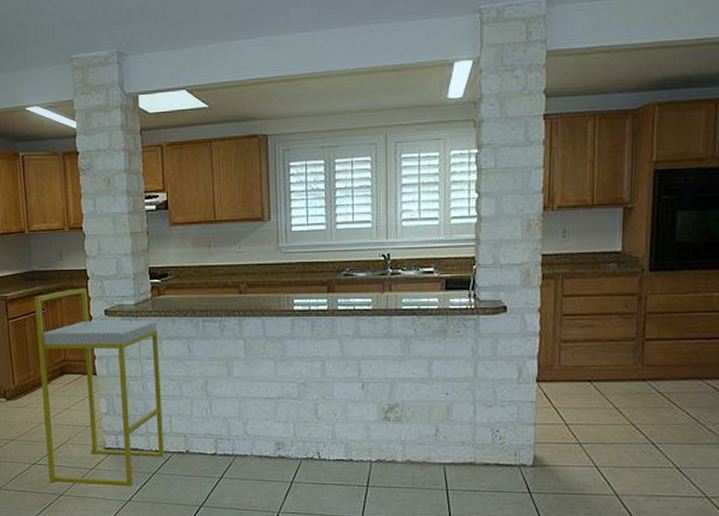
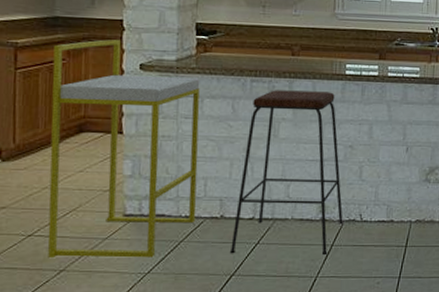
bar stool: none [197,329,301,492] -> present [229,90,343,256]

